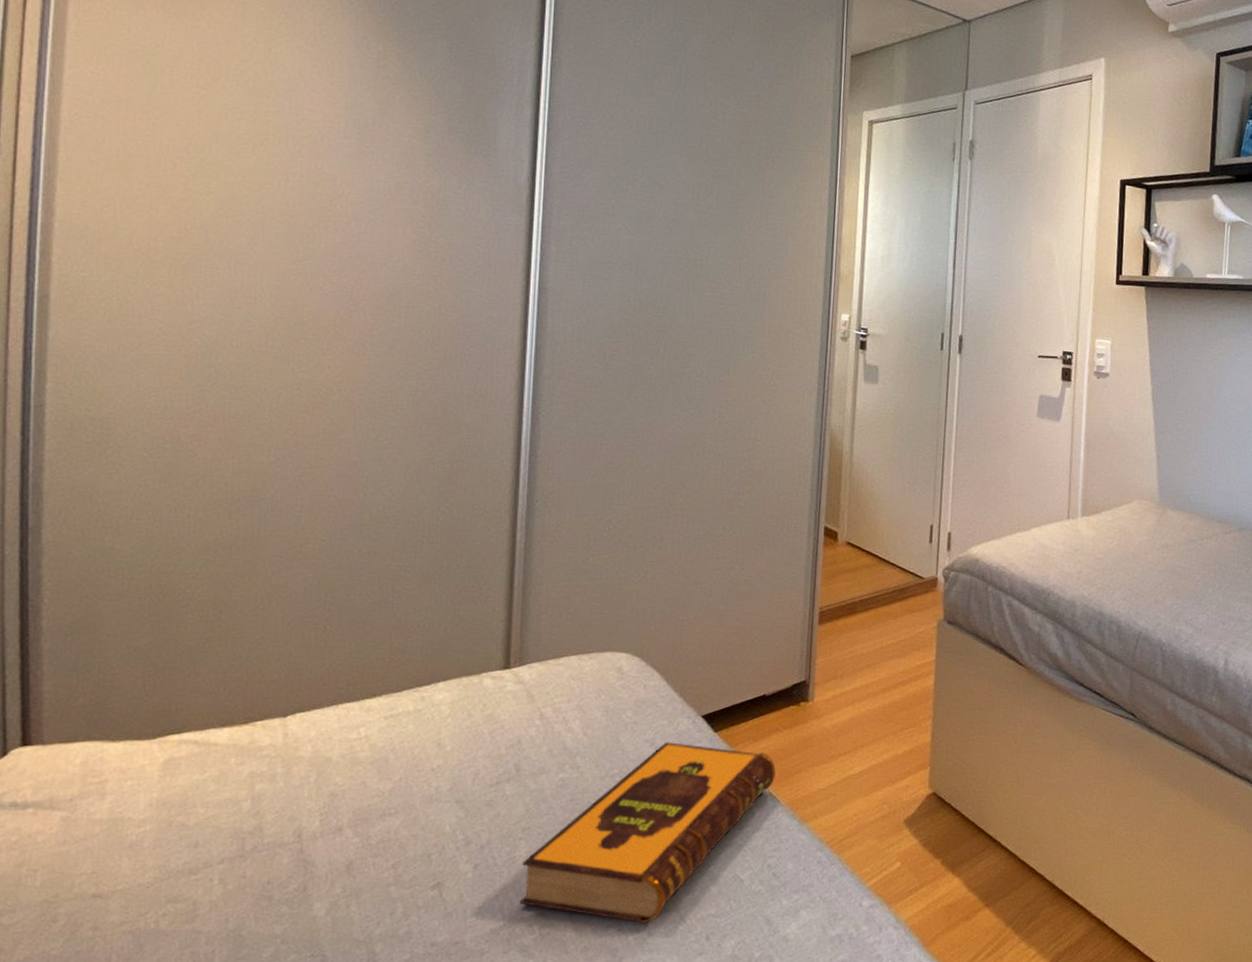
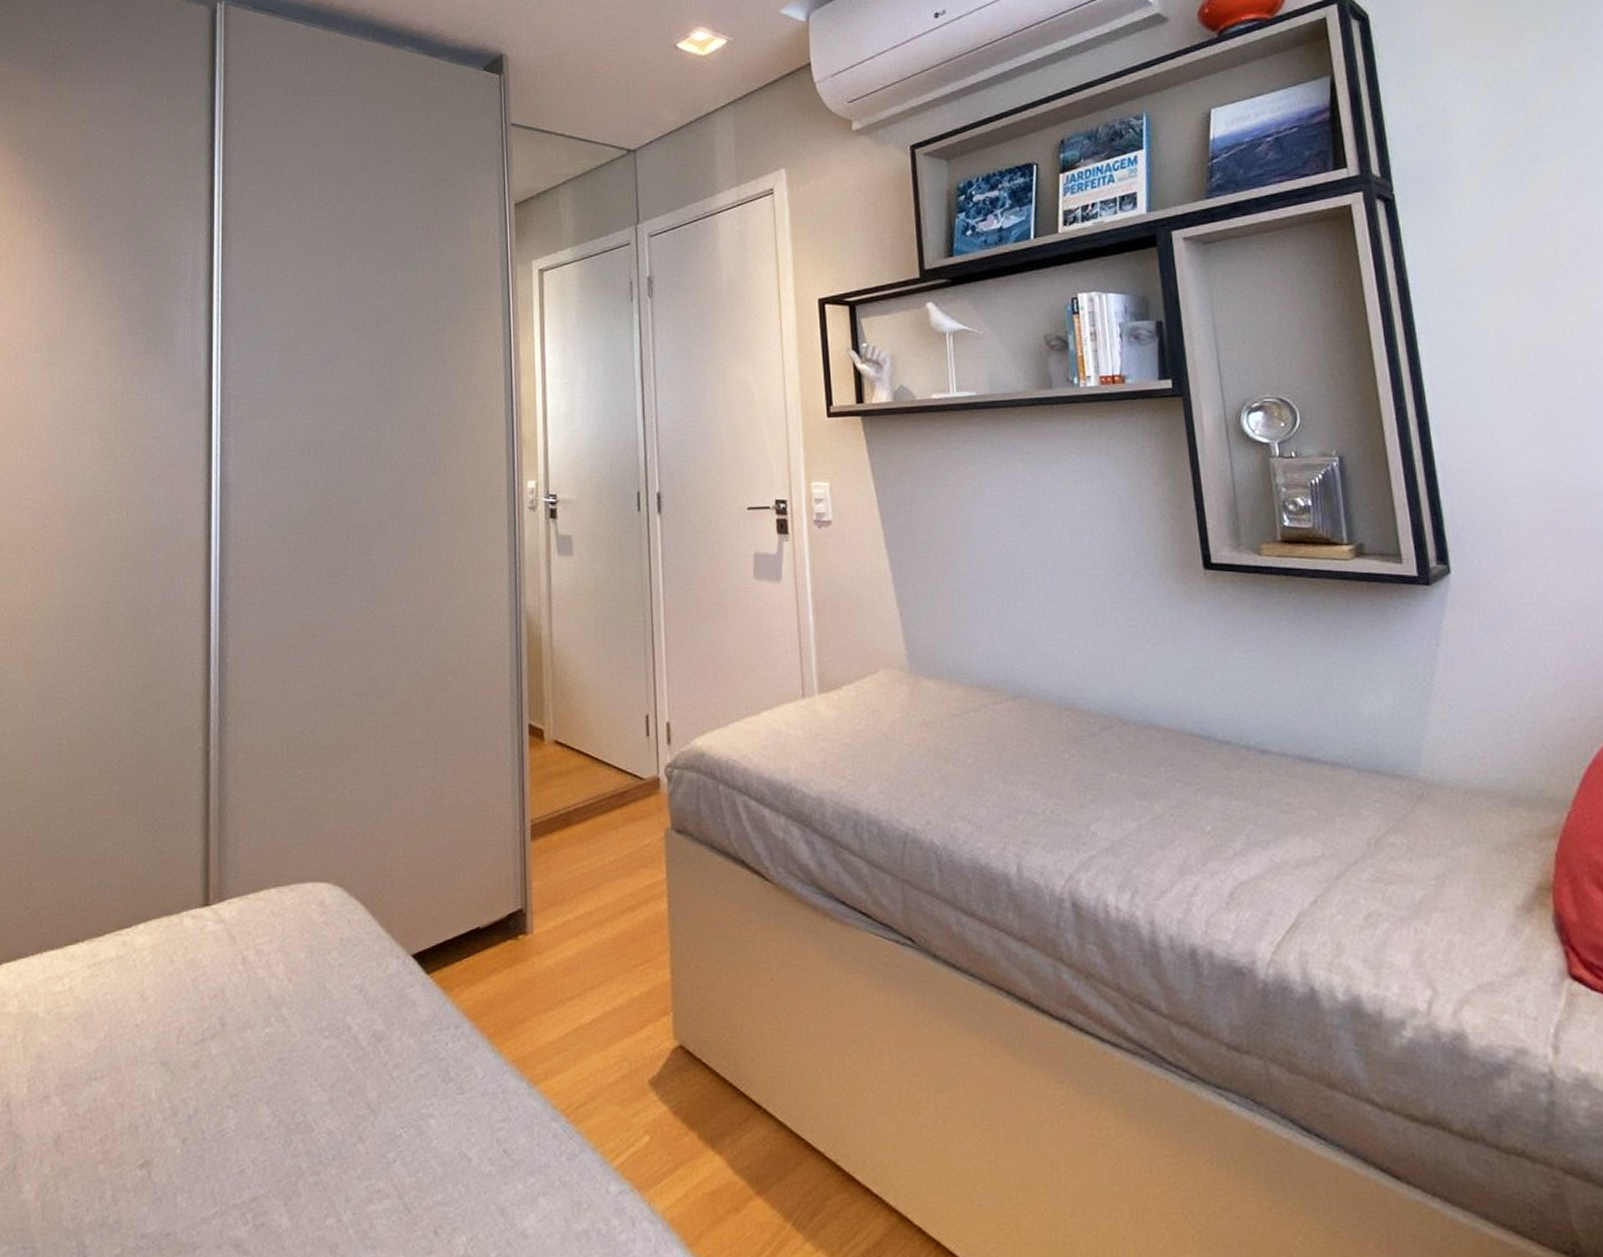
hardback book: present [519,742,776,923] -> none [231,988,497,1212]

